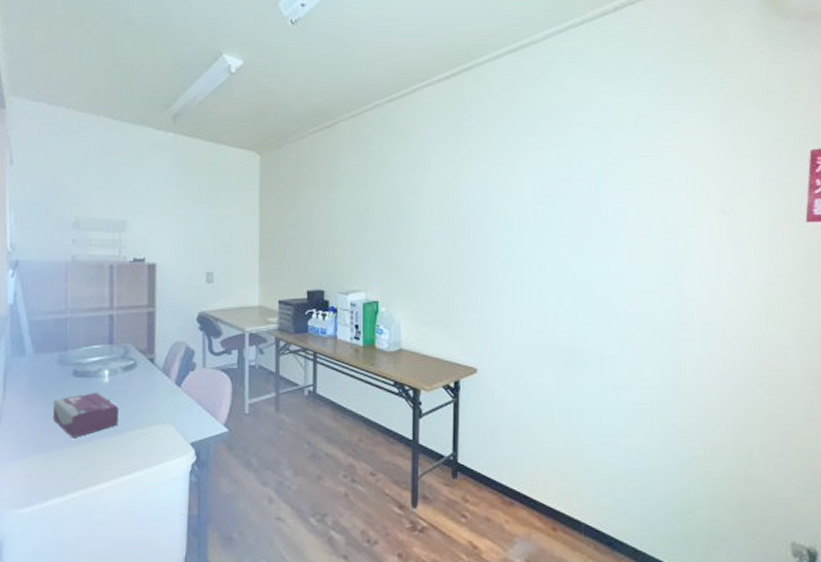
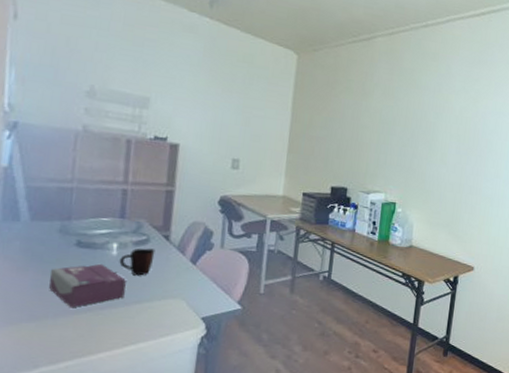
mug: none [111,373,142,402] -> present [119,248,155,276]

